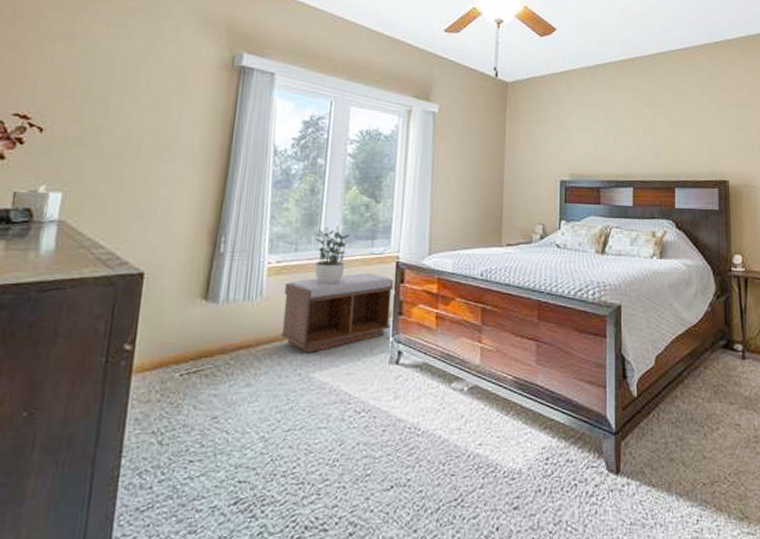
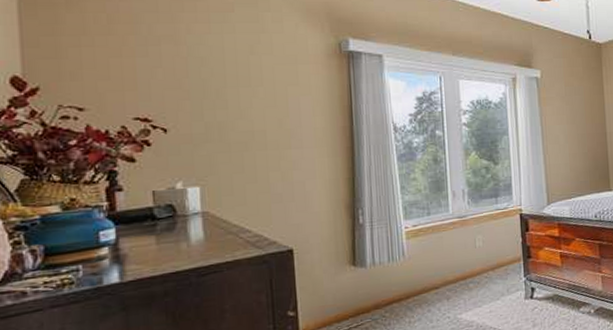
bench: present [280,273,394,353] -> none [423,226,522,300]
potted plant: present [314,228,351,284] -> none [443,192,477,240]

